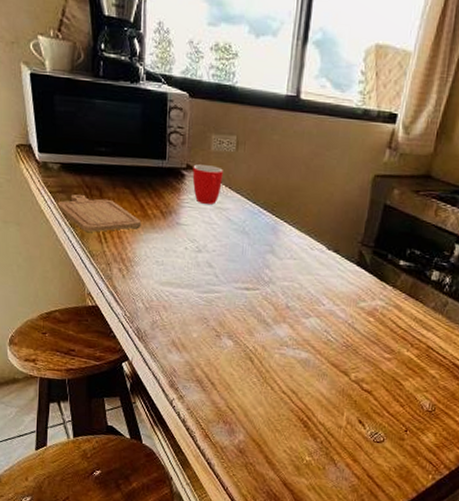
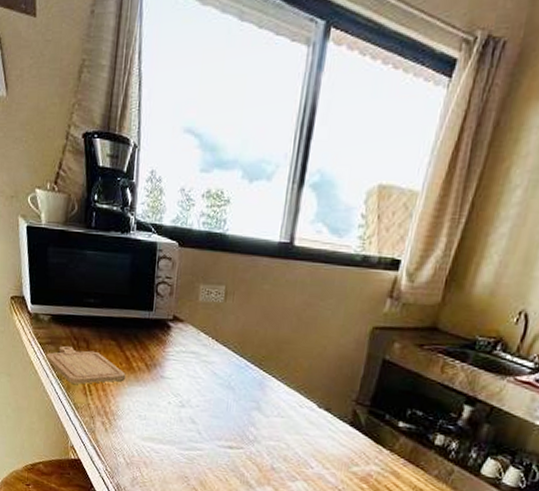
mug: present [192,164,223,204] -> none [178,316,210,357]

